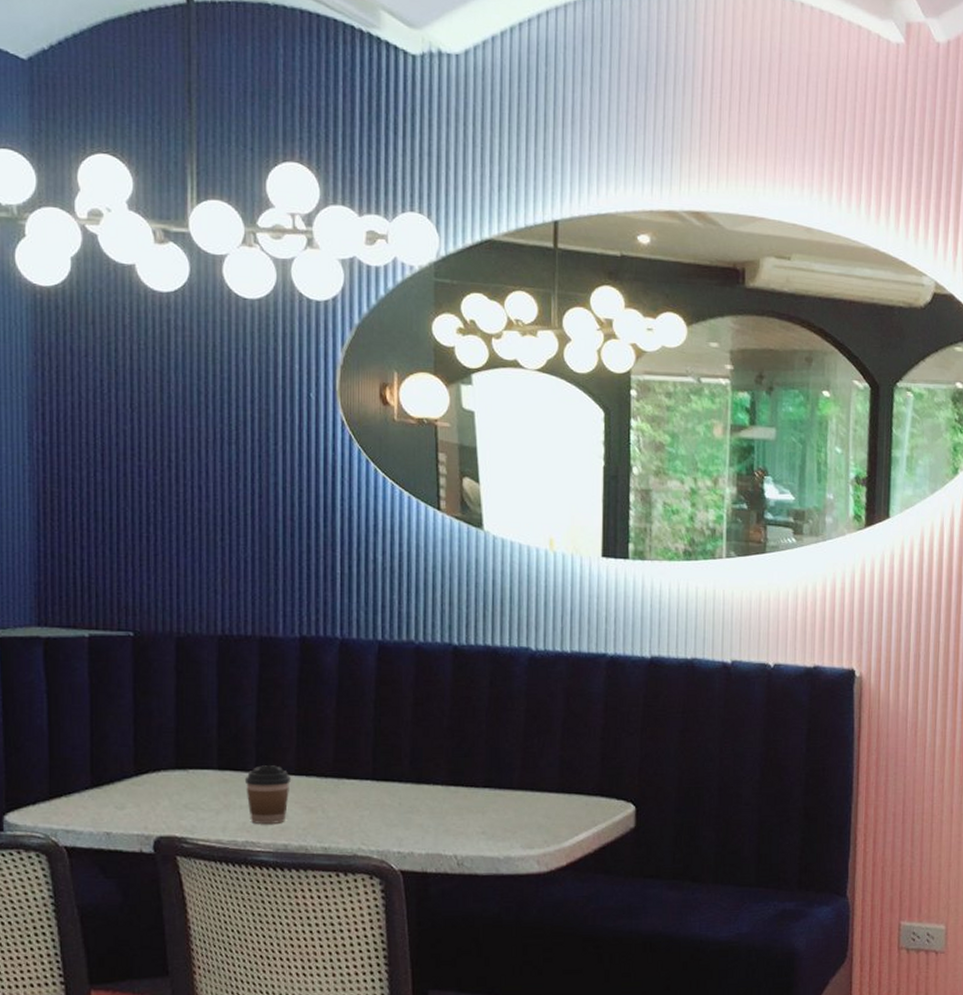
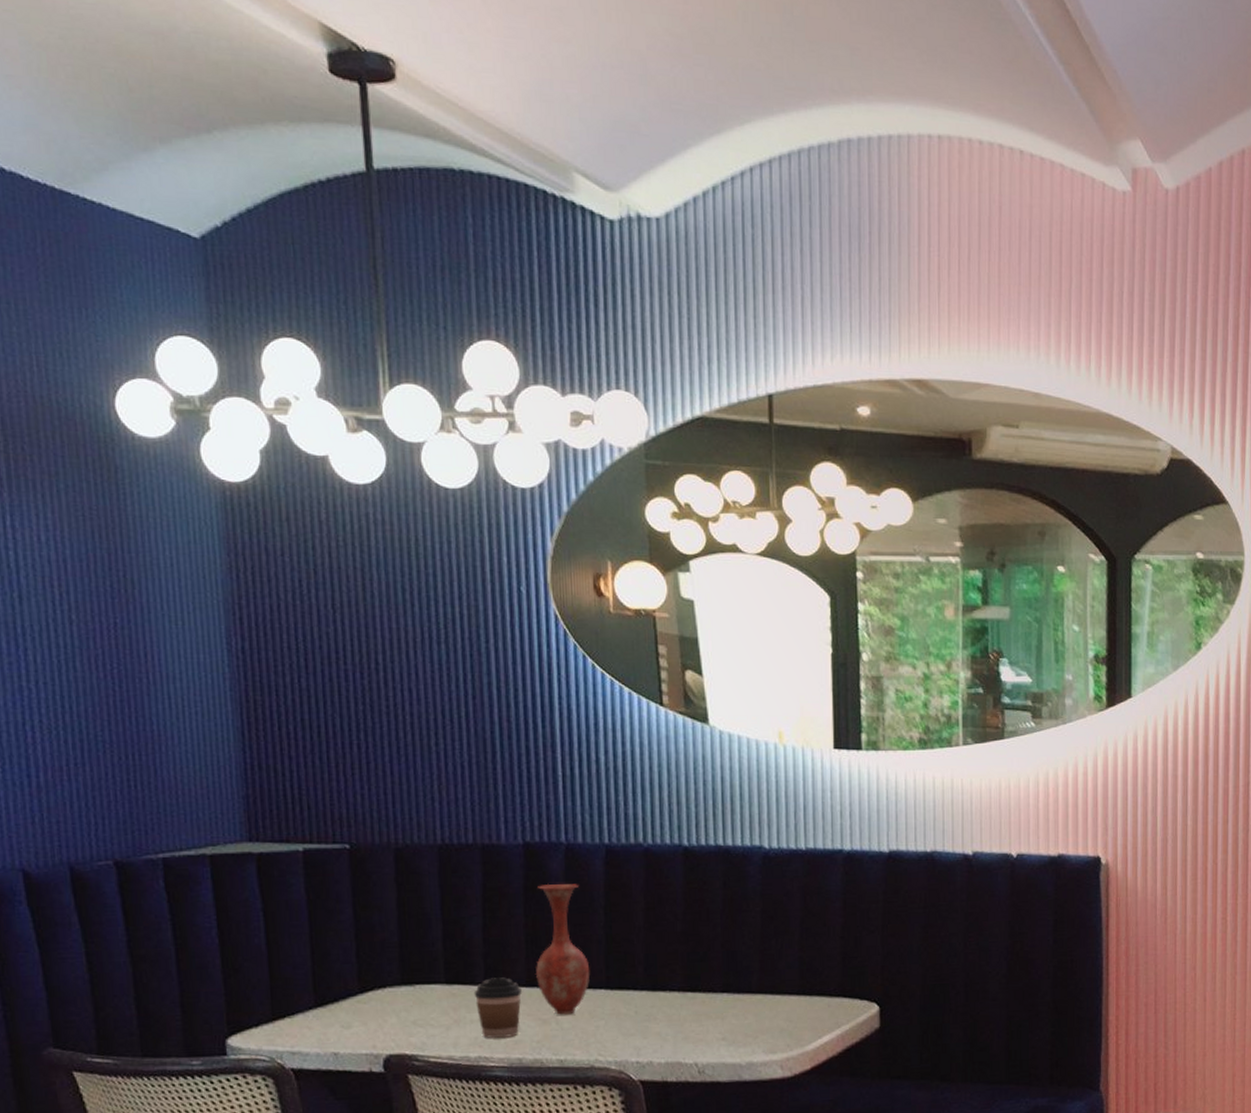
vase: none [304,677,358,804] -> present [535,884,590,1015]

